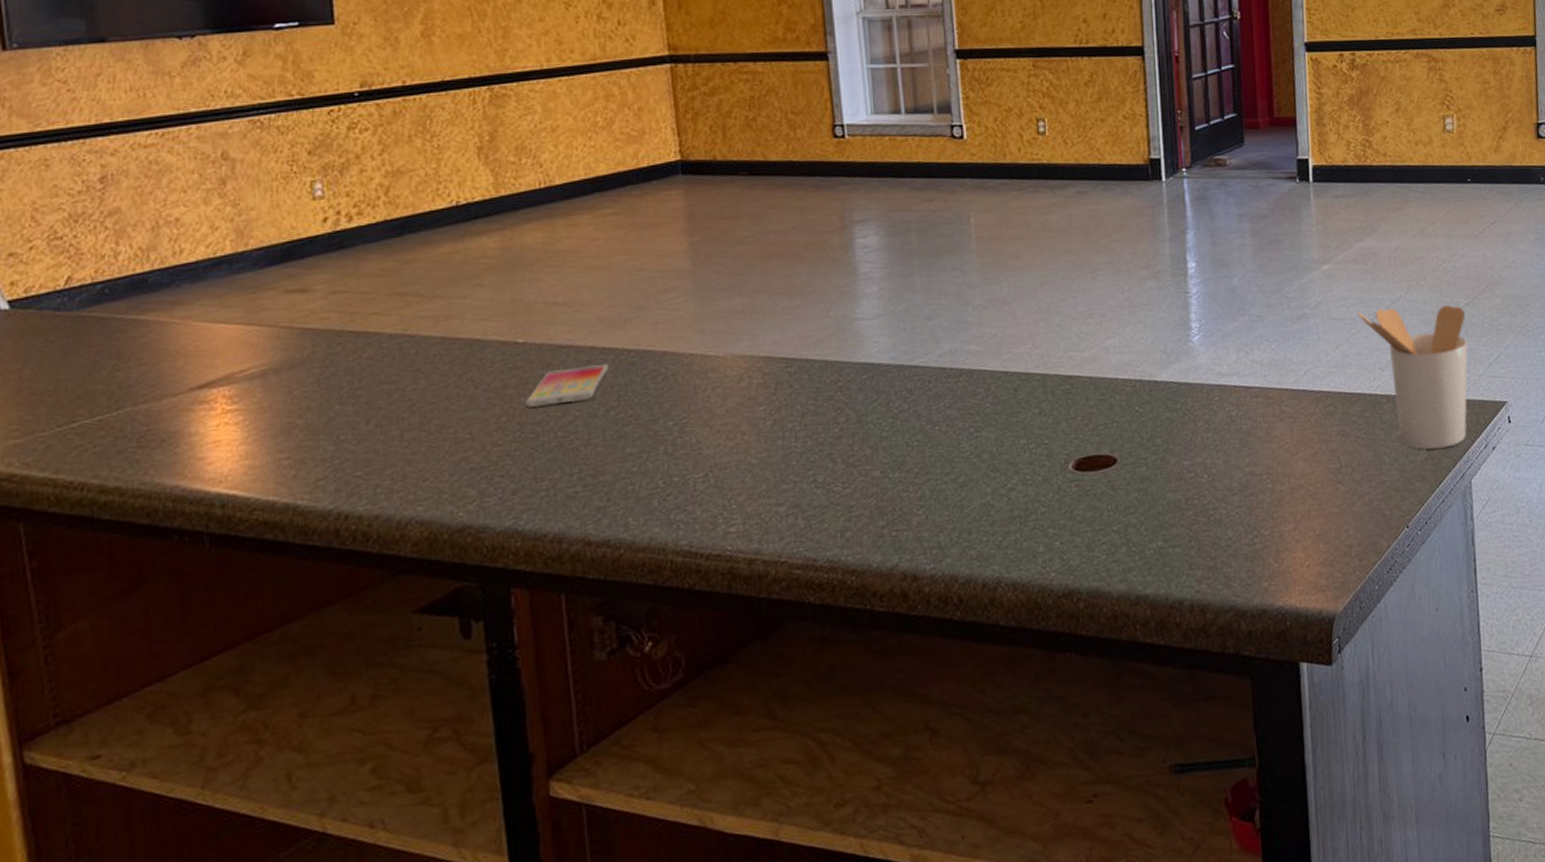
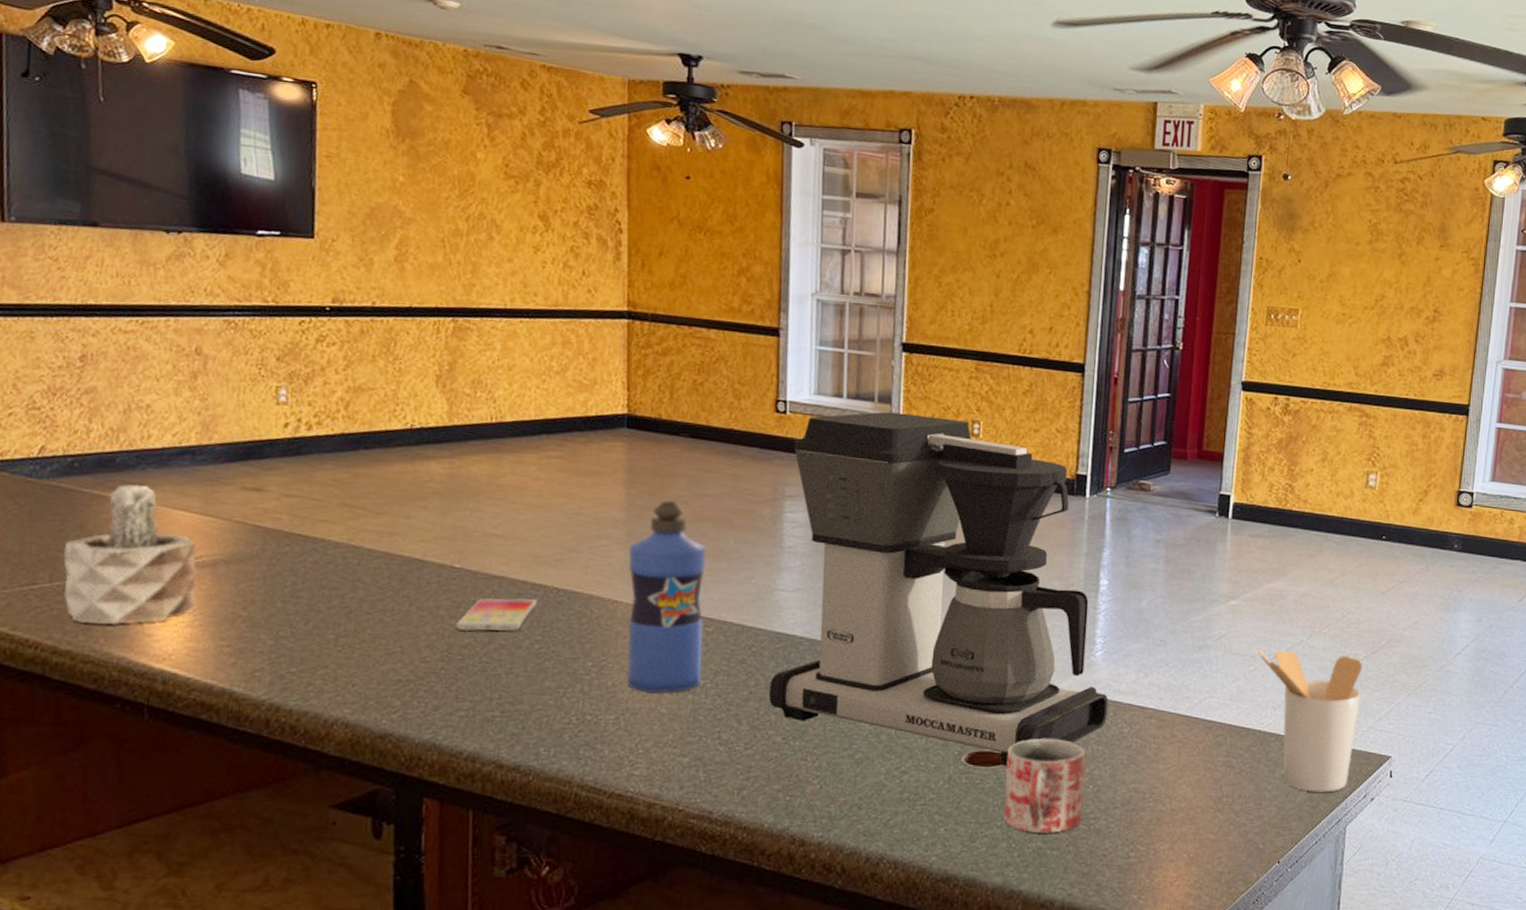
succulent plant: none [101,302,248,456] -> present [63,484,196,625]
water bottle: none [698,243,789,444] -> present [627,501,706,693]
coffee maker: none [857,120,1213,469] -> present [769,411,1108,767]
mug: none [1115,432,1201,533] -> present [1004,739,1086,833]

